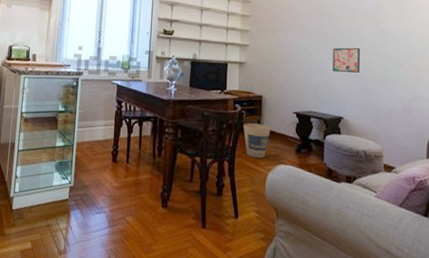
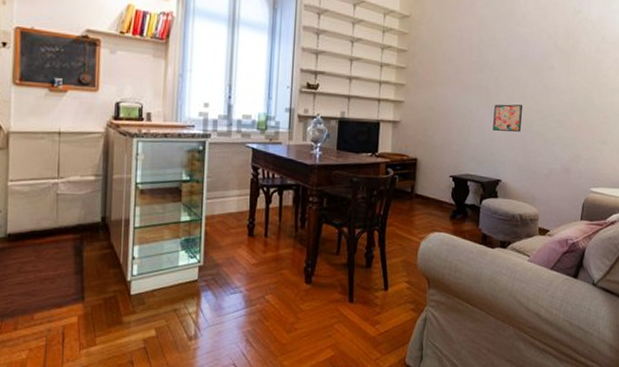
trash can: present [243,123,271,159] -> none [396,189,425,227]

